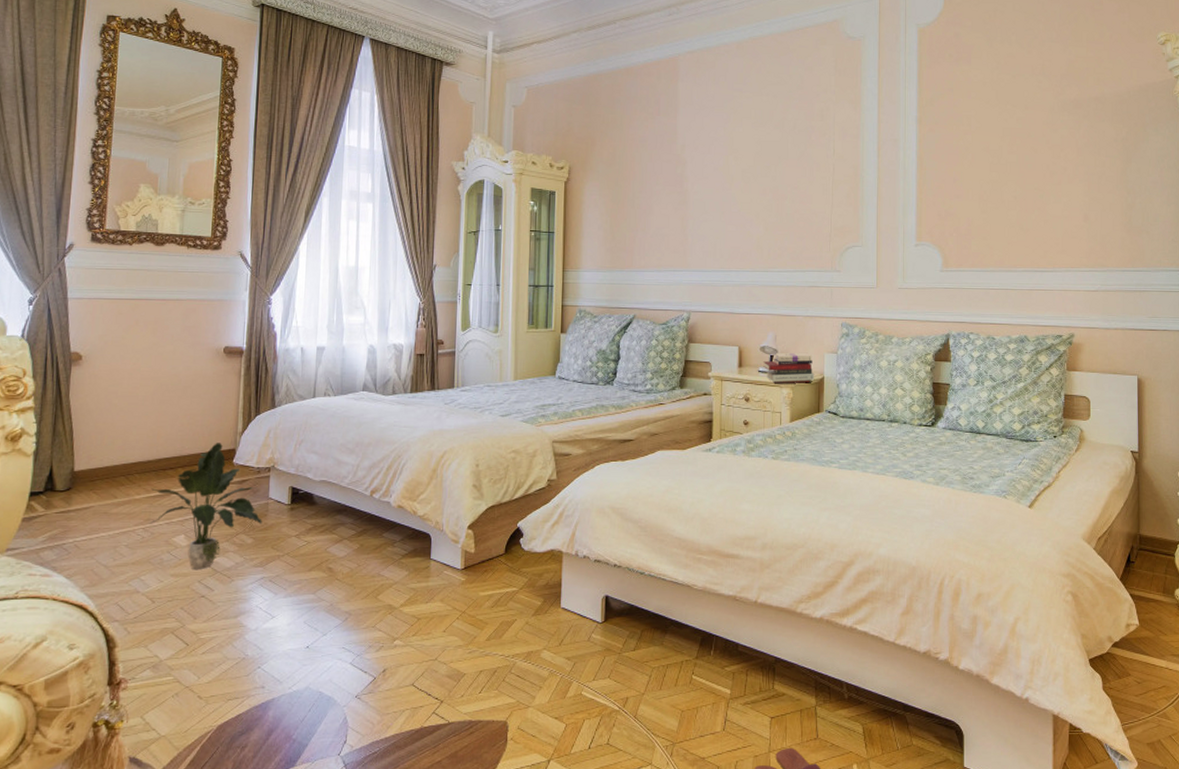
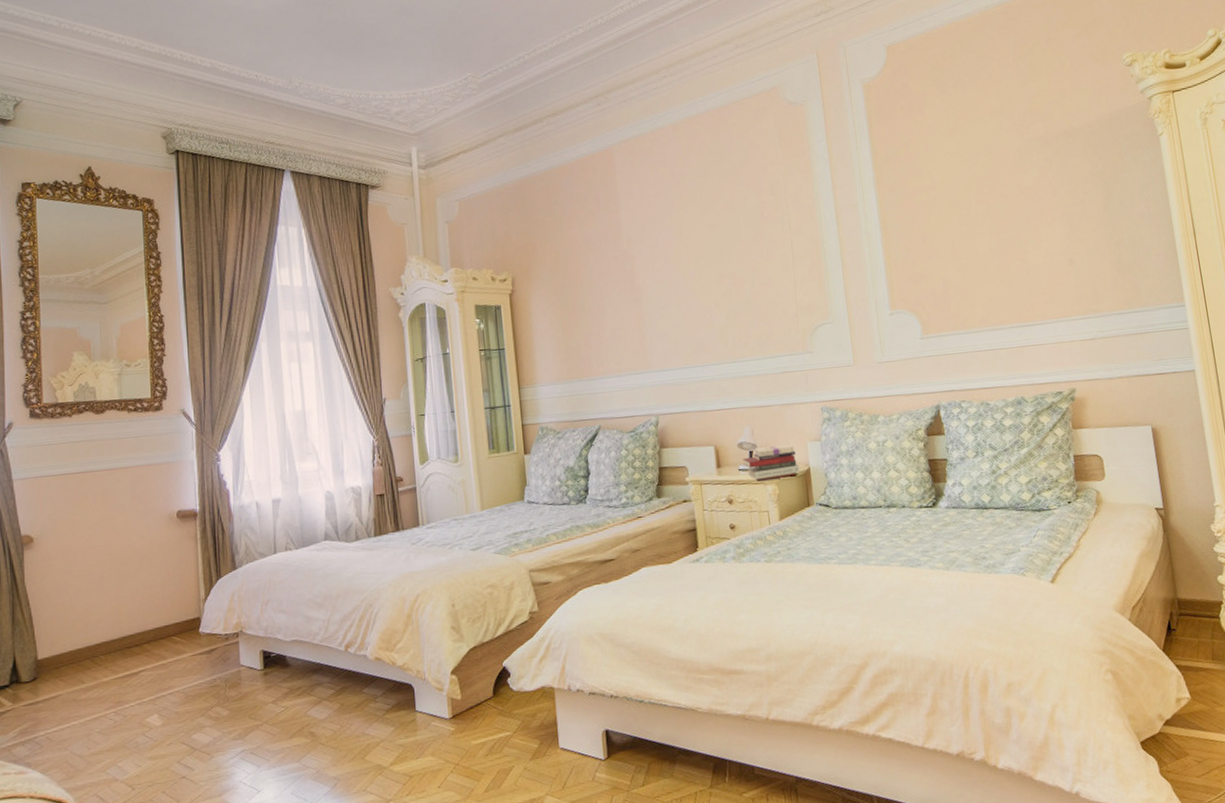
potted plant: present [149,443,262,569] -> none [118,612,236,750]

